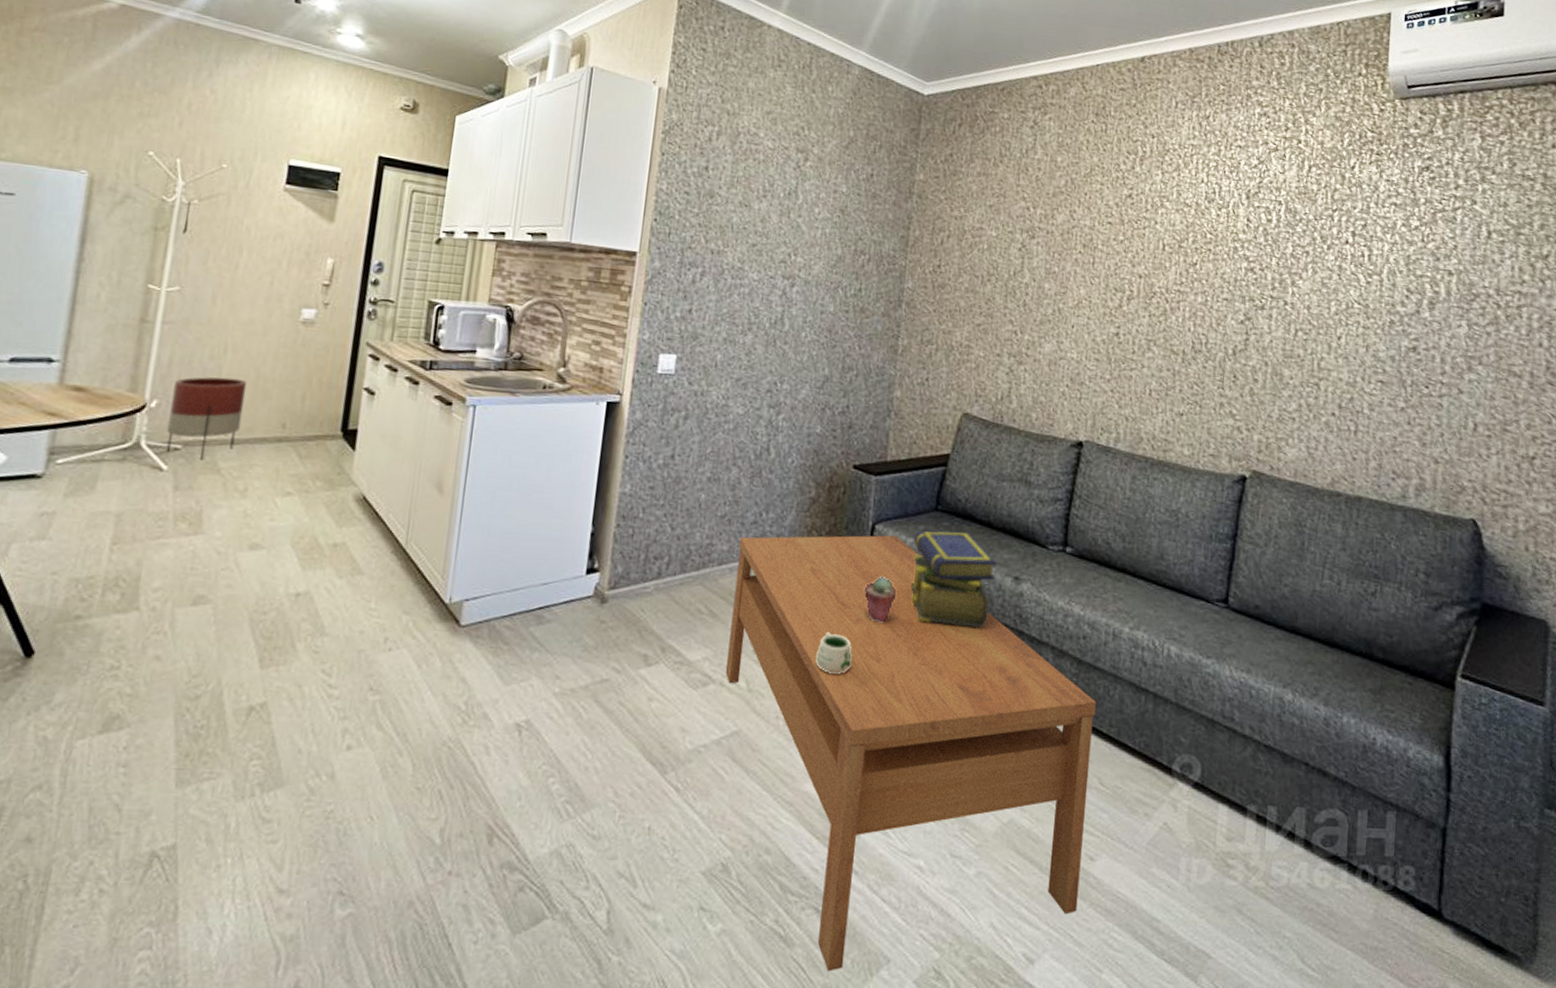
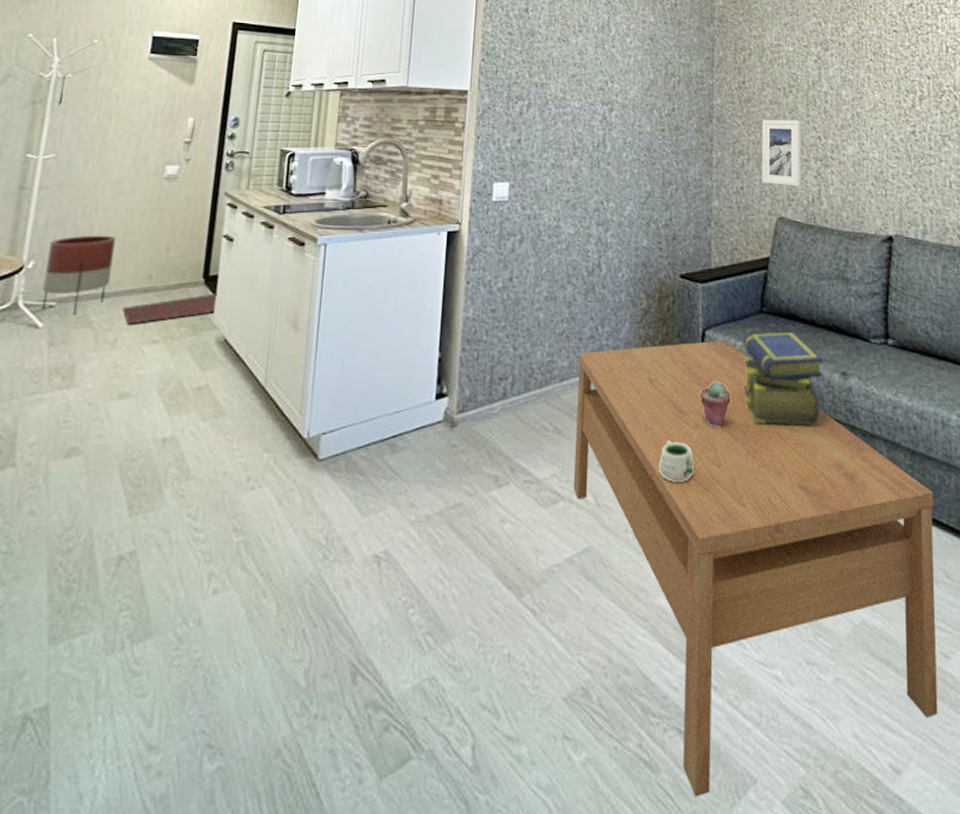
doormat: none [254,448,356,475] -> present [122,293,217,325]
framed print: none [949,308,997,383] -> present [762,120,801,187]

